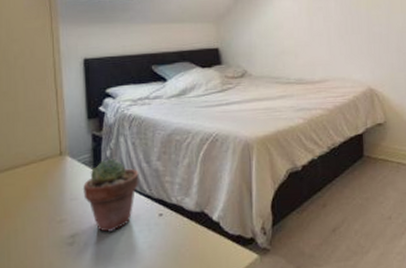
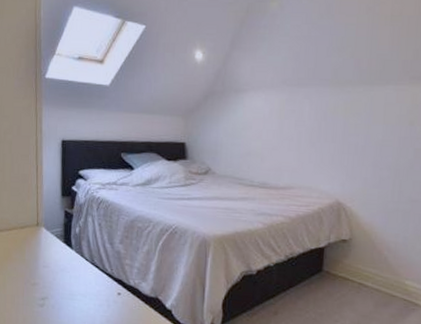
potted succulent: present [82,159,139,232] -> none [53,236,103,301]

